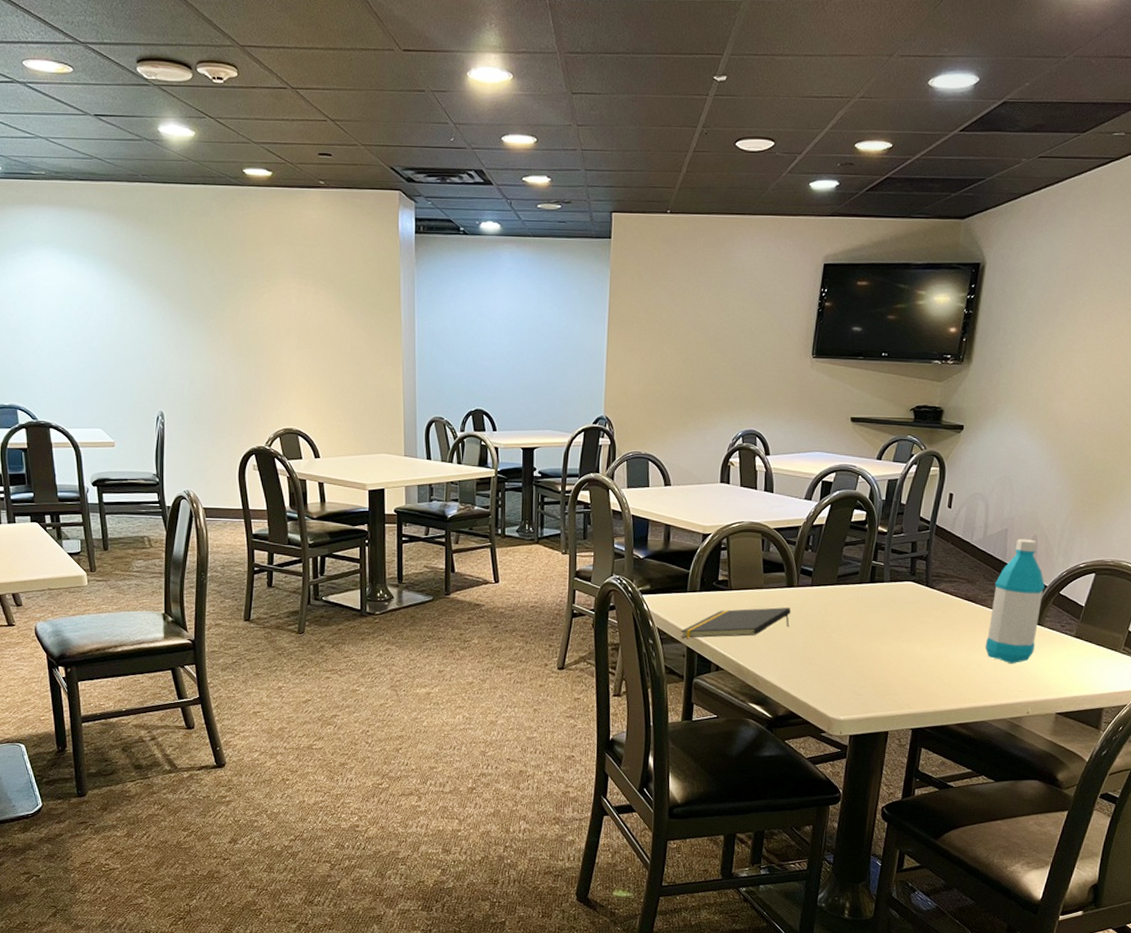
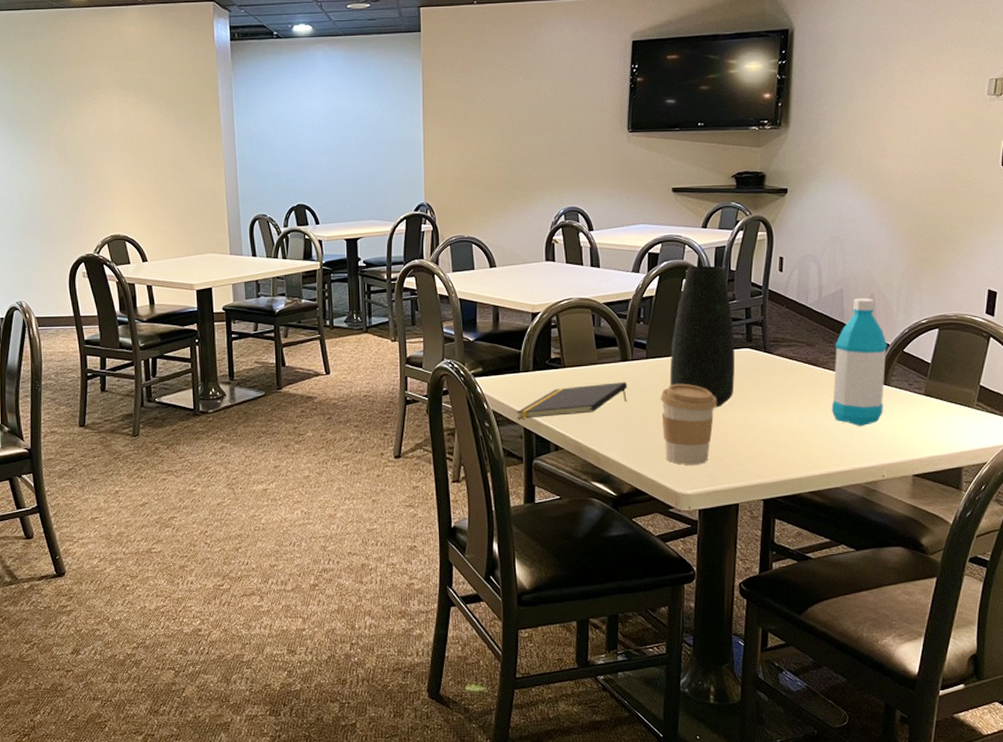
coffee cup: none [821,612,877,692] -> present [660,383,718,465]
vase: none [832,497,899,638] -> present [669,265,735,408]

